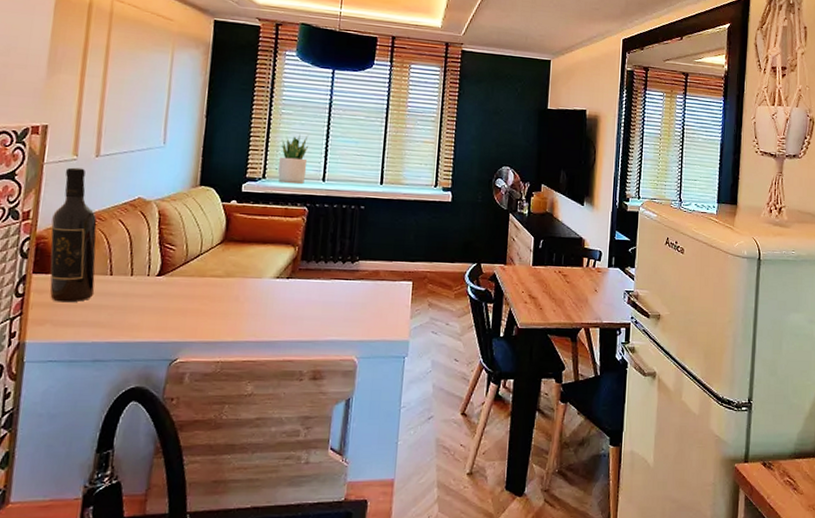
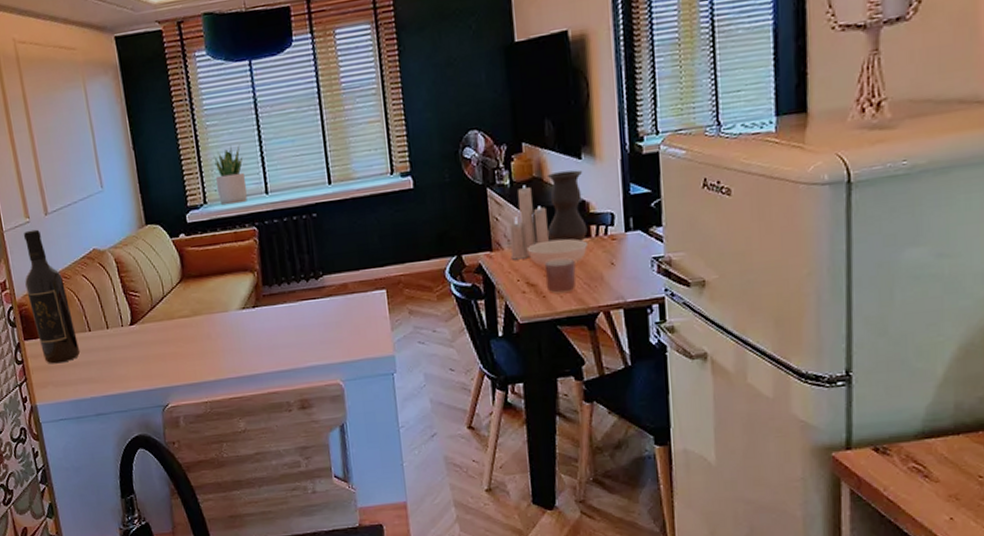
candle: none [520,217,553,275] -> present [509,185,550,260]
bowl: none [533,263,580,288] -> present [526,238,589,271]
mug: none [543,279,569,309] -> present [544,257,577,295]
vase: none [551,212,584,269] -> present [547,170,588,241]

